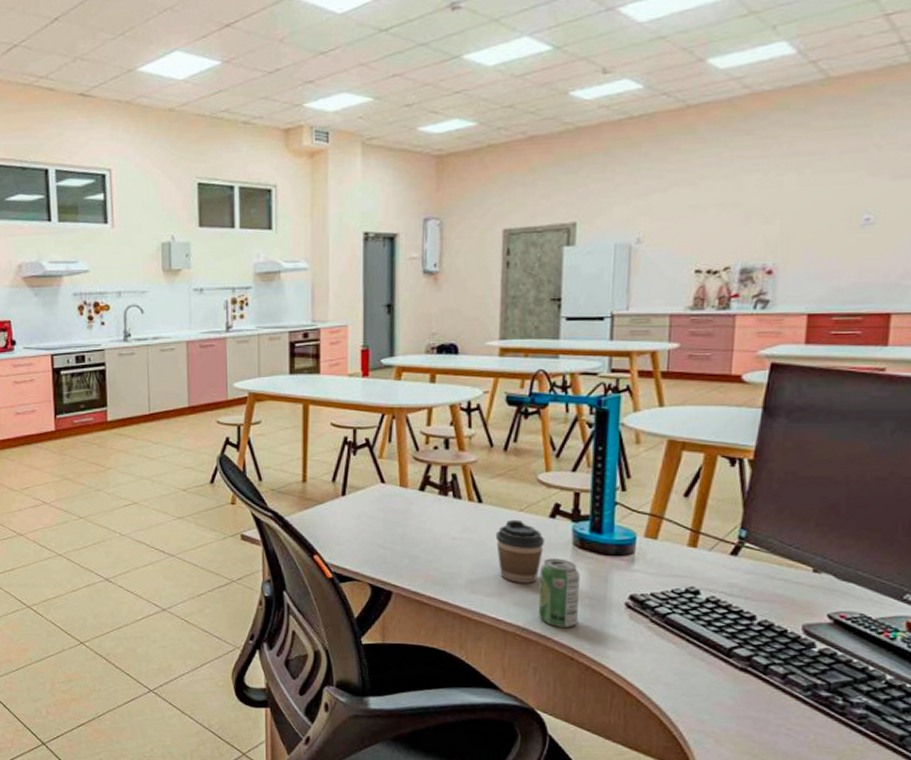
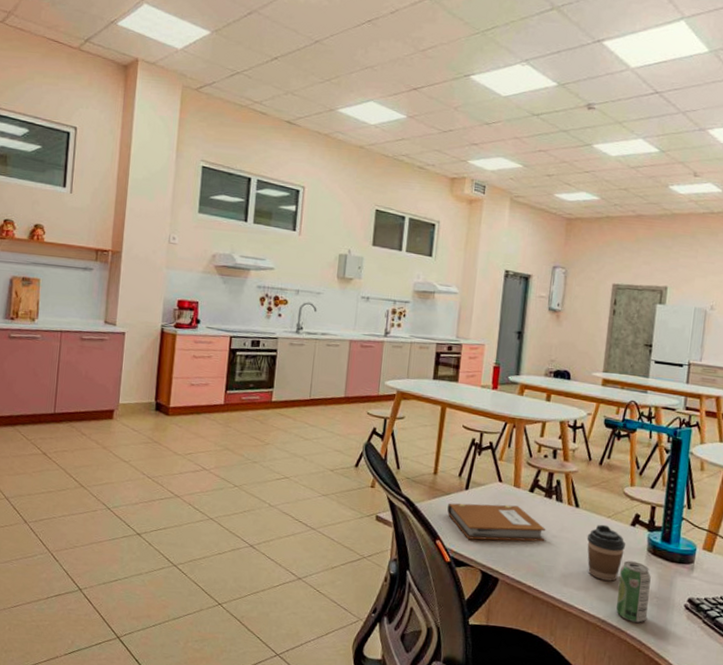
notebook: none [323,508,444,551] -> present [447,503,546,542]

